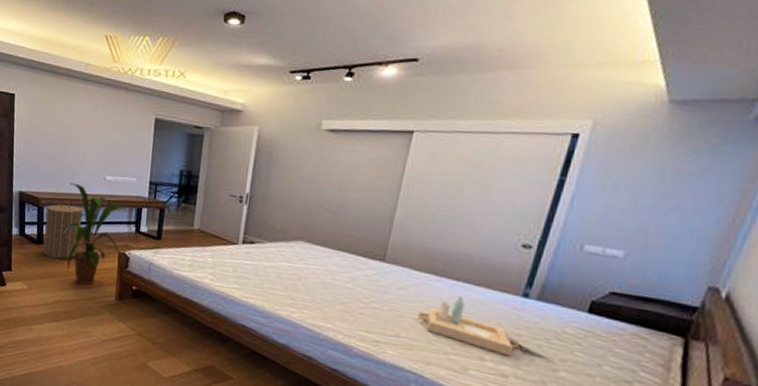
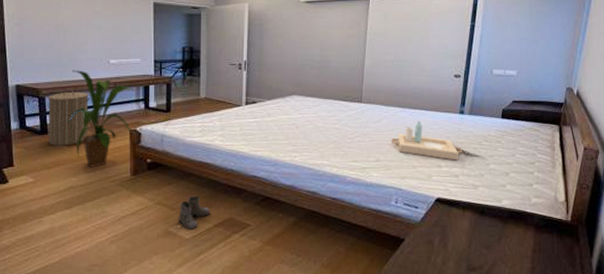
boots: none [157,333,191,370] -> present [178,195,210,229]

